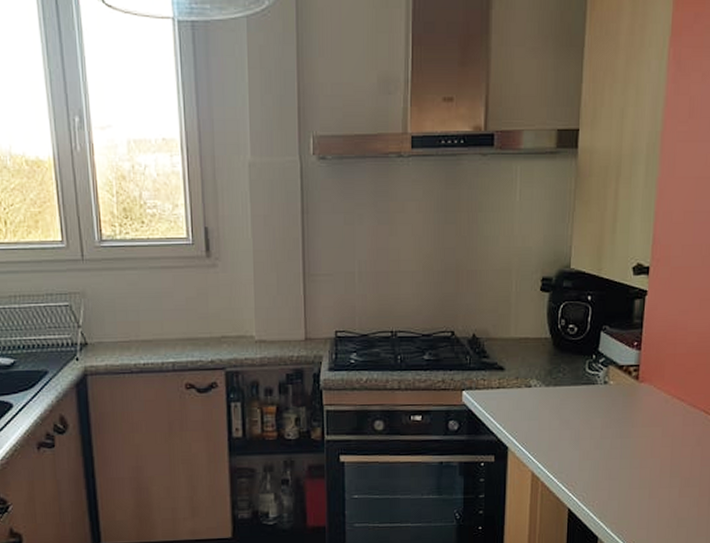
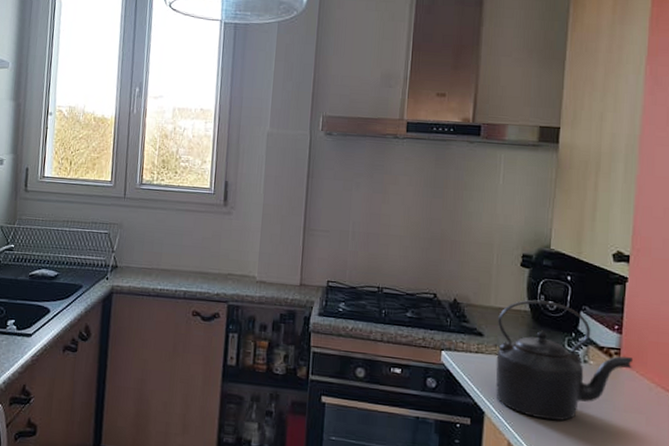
kettle: none [518,325,652,446] -> present [495,299,634,421]

